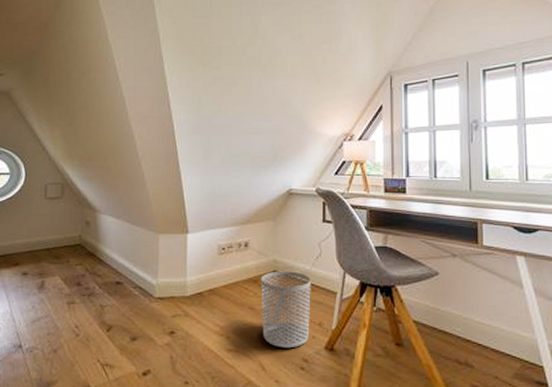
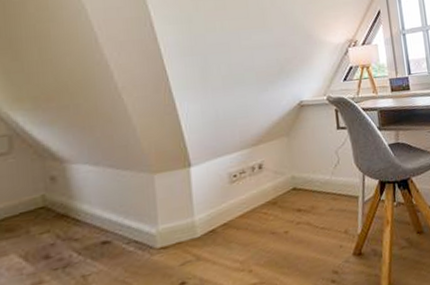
waste bin: present [261,271,311,349] -> none [280,184,336,267]

